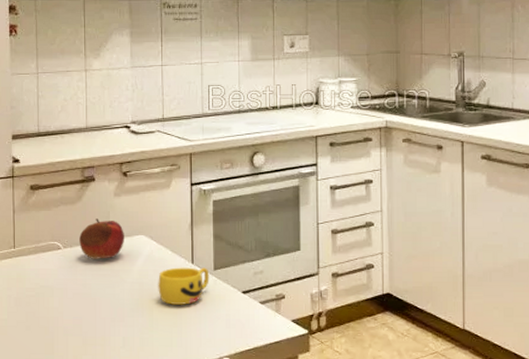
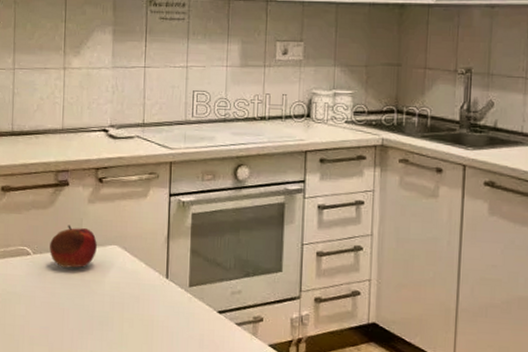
cup: present [158,267,210,305] -> none [129,281,184,321]

